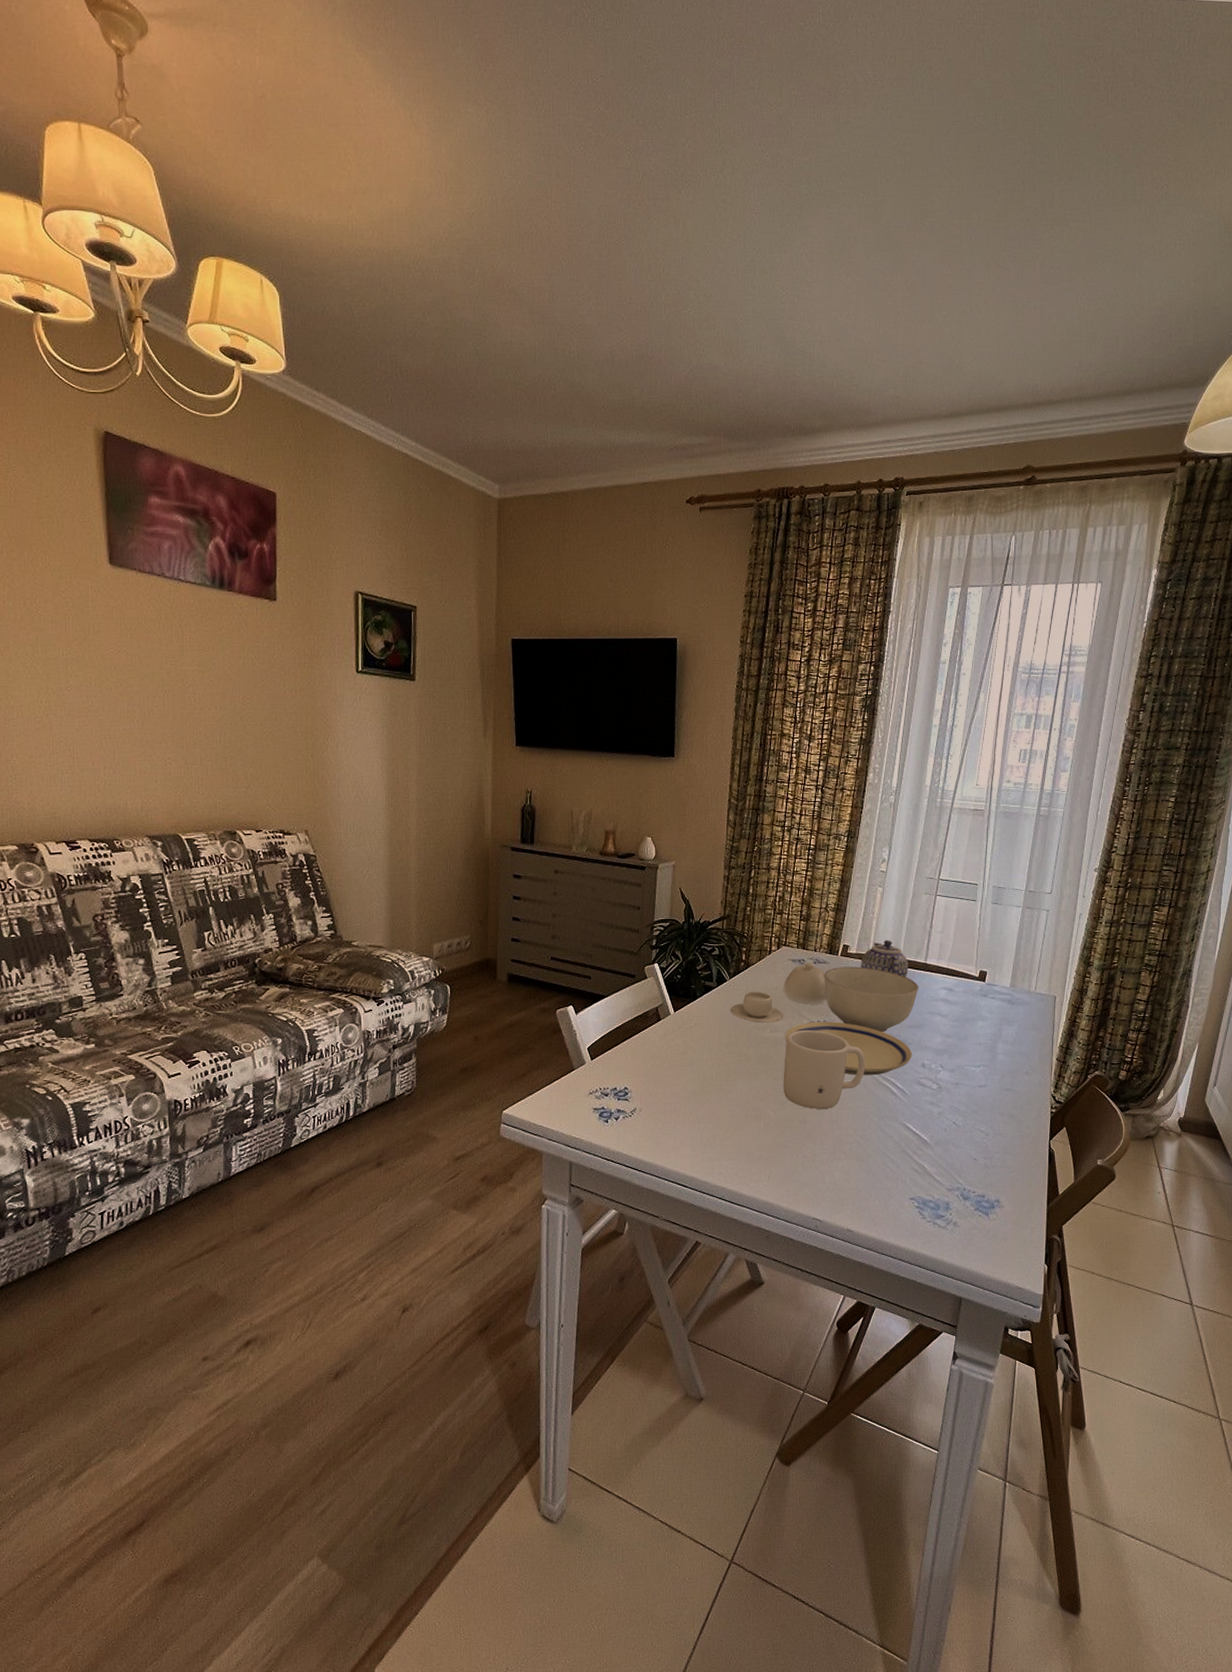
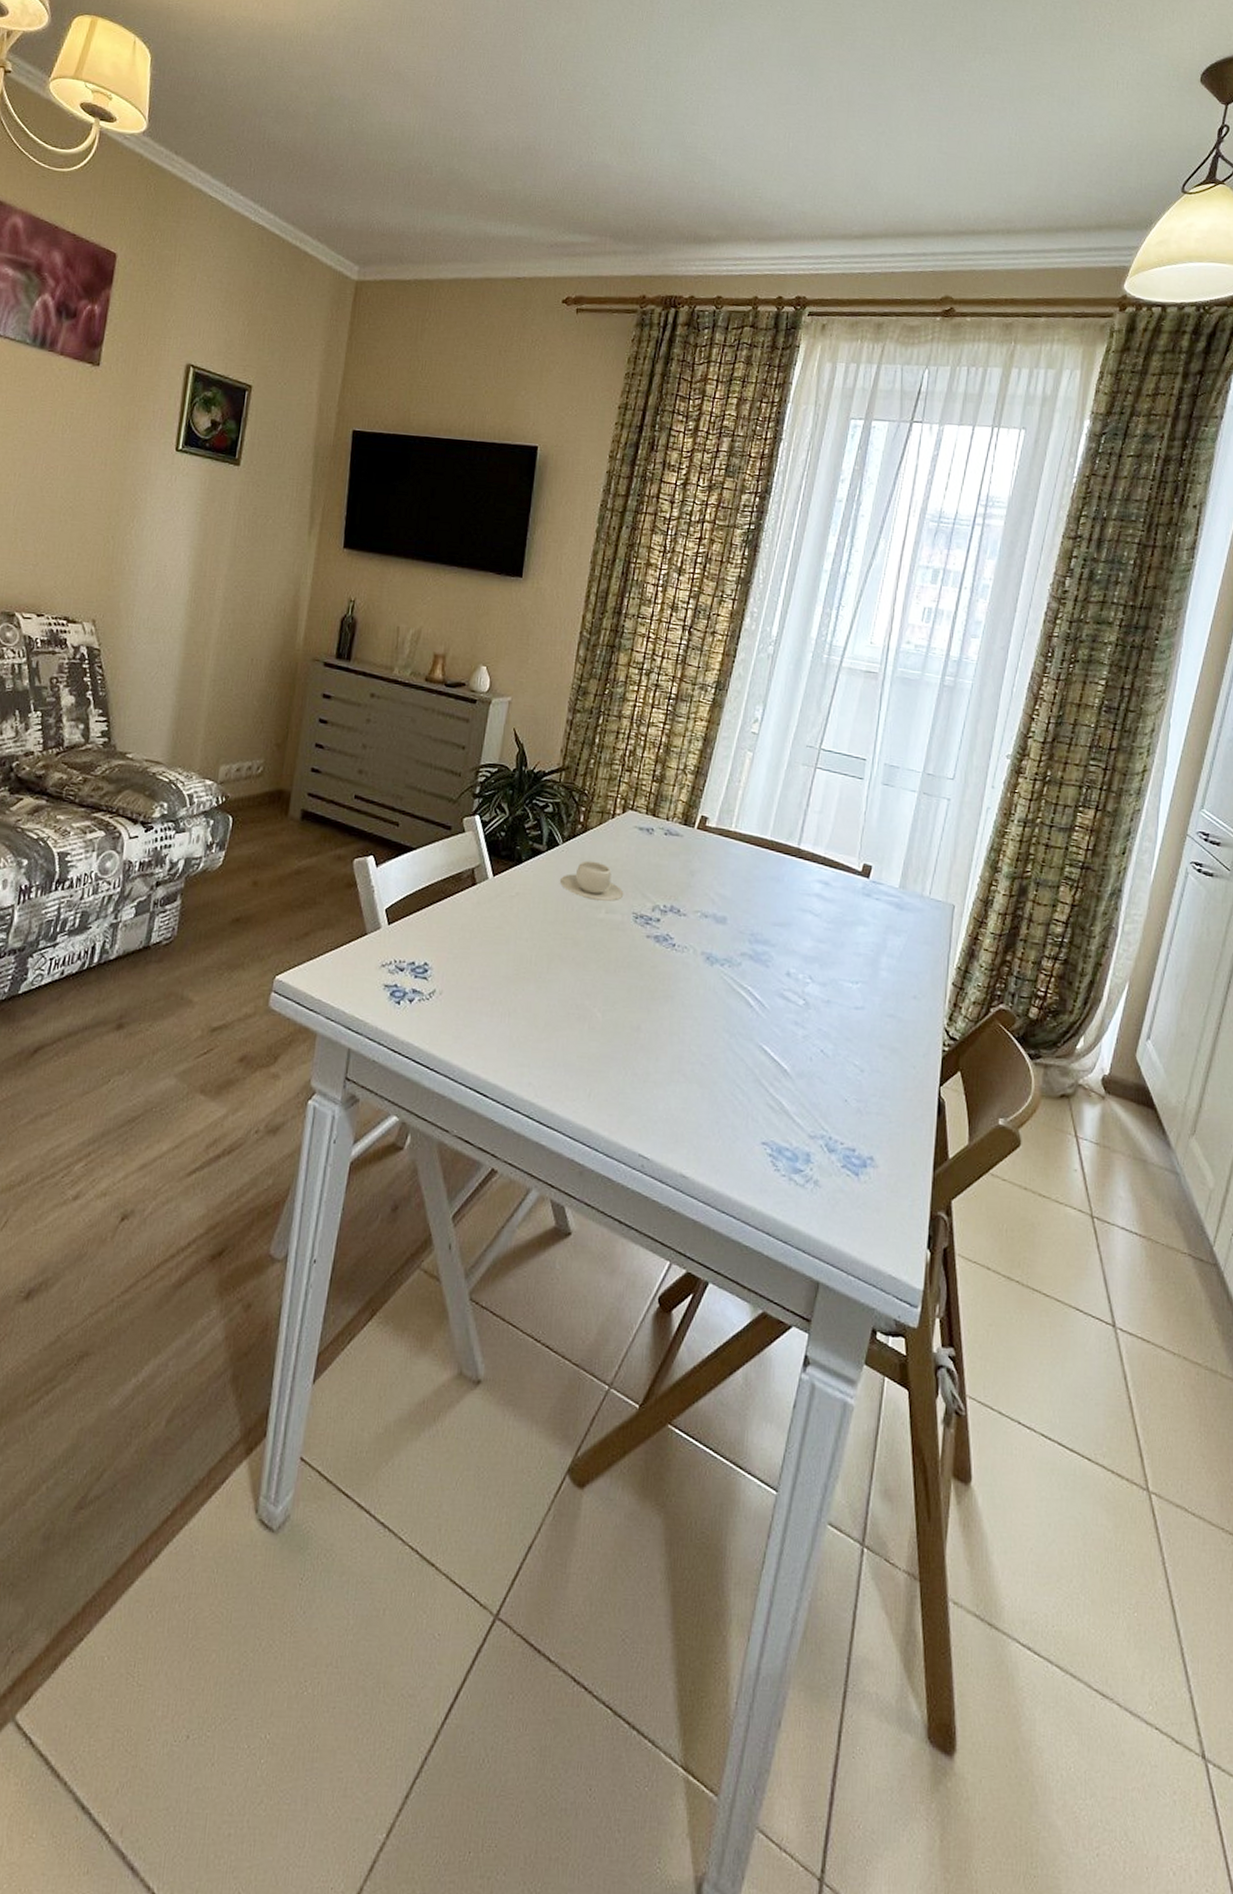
sugar bowl: present [783,963,827,1005] -> none [625,833,677,886]
mug: present [783,1029,865,1109] -> none [615,914,718,1016]
plate: present [784,1021,912,1076] -> none [622,905,775,981]
bowl: present [824,966,919,1032] -> none [674,842,789,927]
teapot: present [860,940,909,978] -> none [719,815,778,864]

